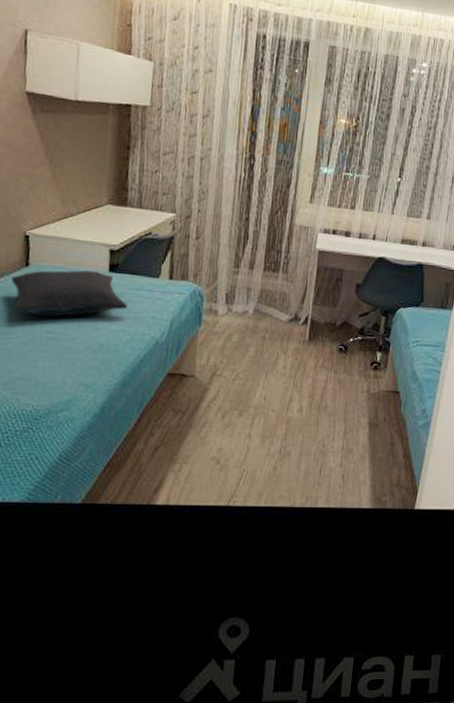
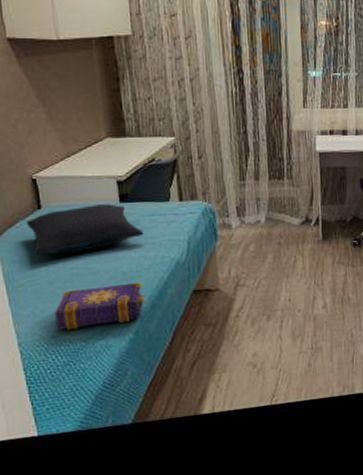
book: none [22,353,118,396] -> present [54,282,145,330]

